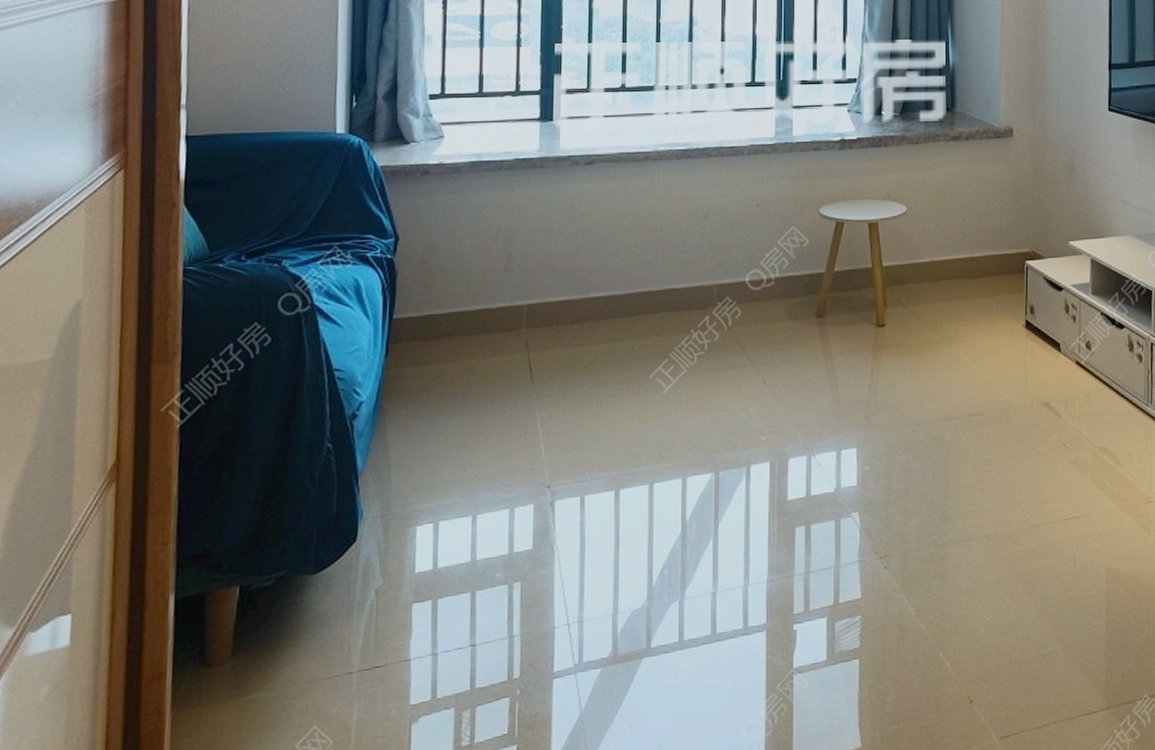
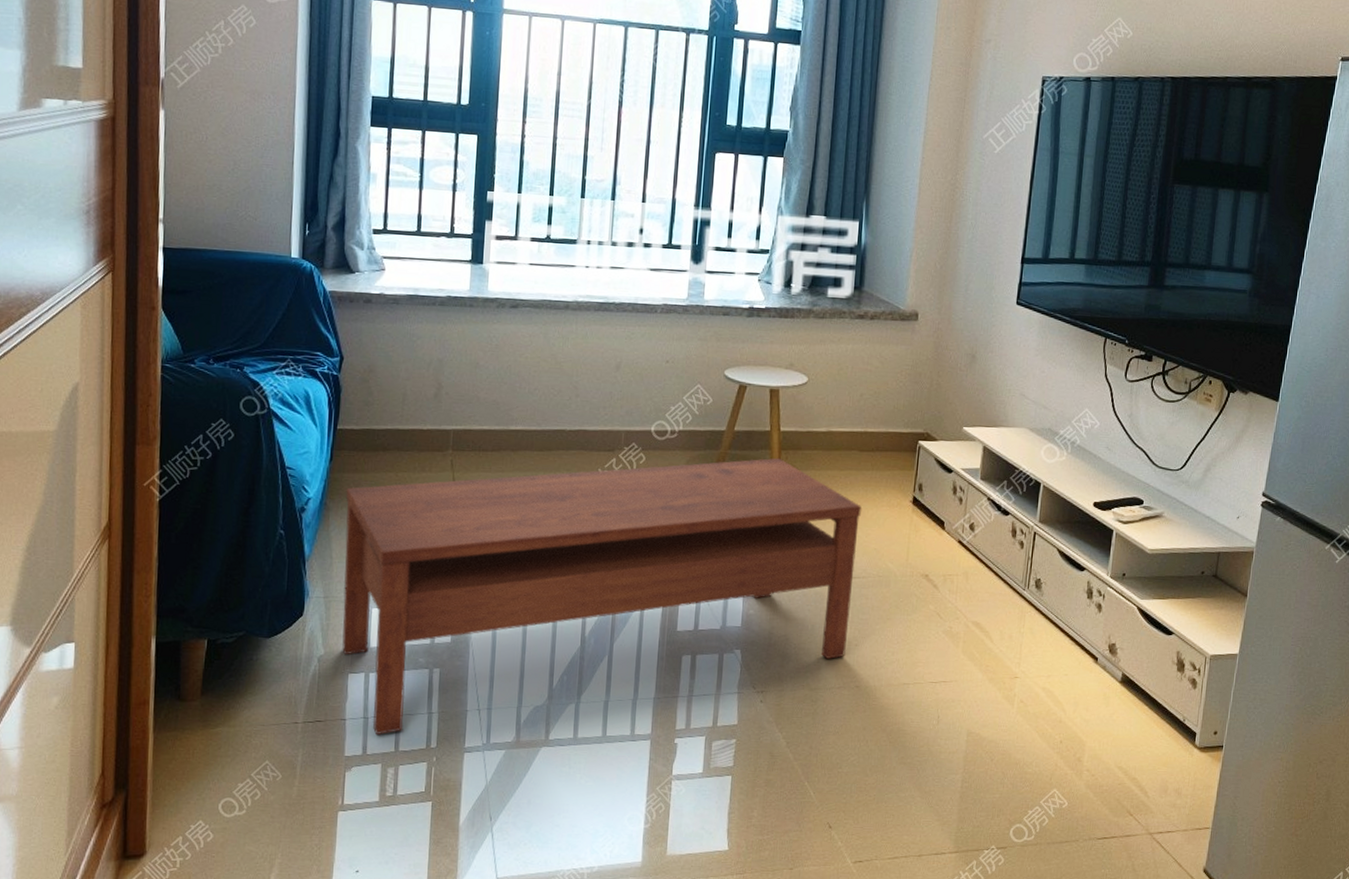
coffee table: none [404,295,974,674] -> present [342,457,862,736]

